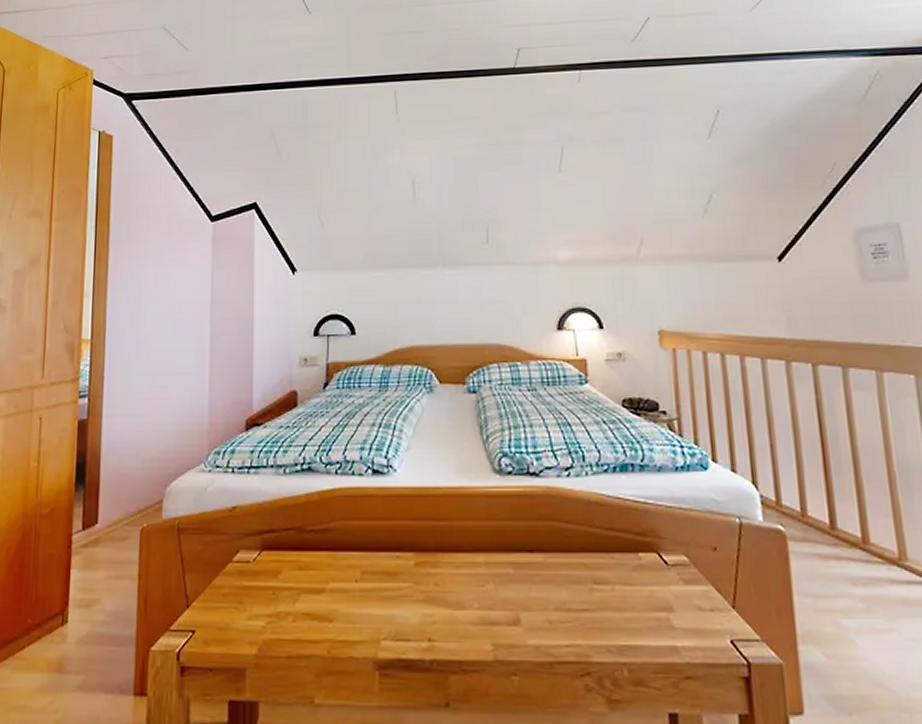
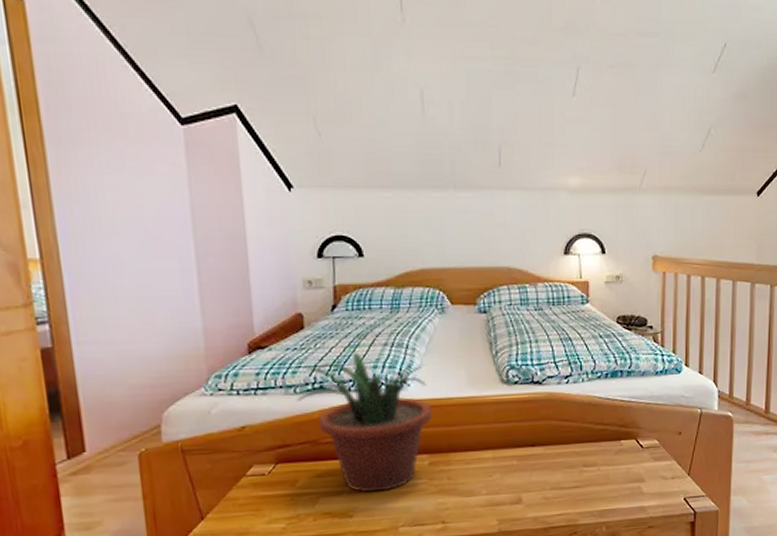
potted plant: none [285,432,419,594] -> present [296,352,433,493]

